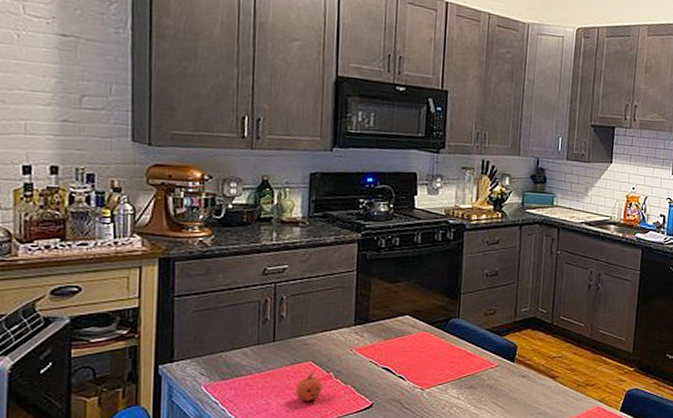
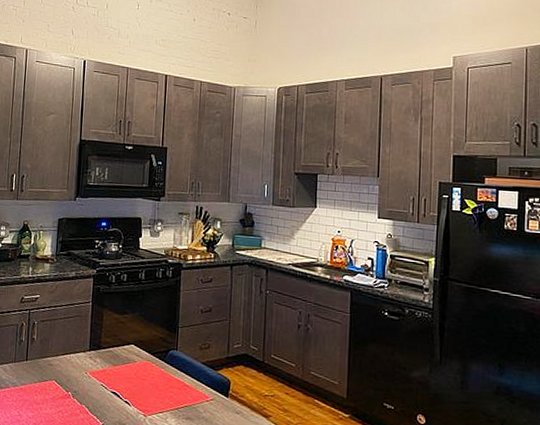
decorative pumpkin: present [294,371,322,401] -> none [40,390,63,417]

